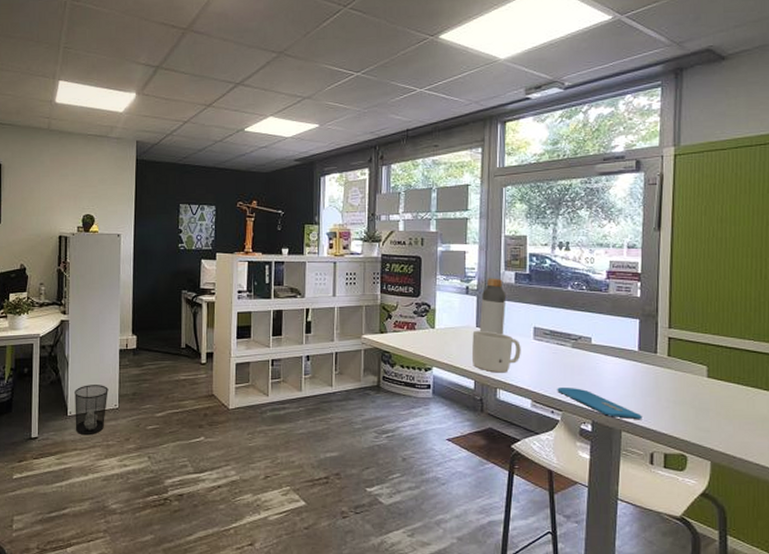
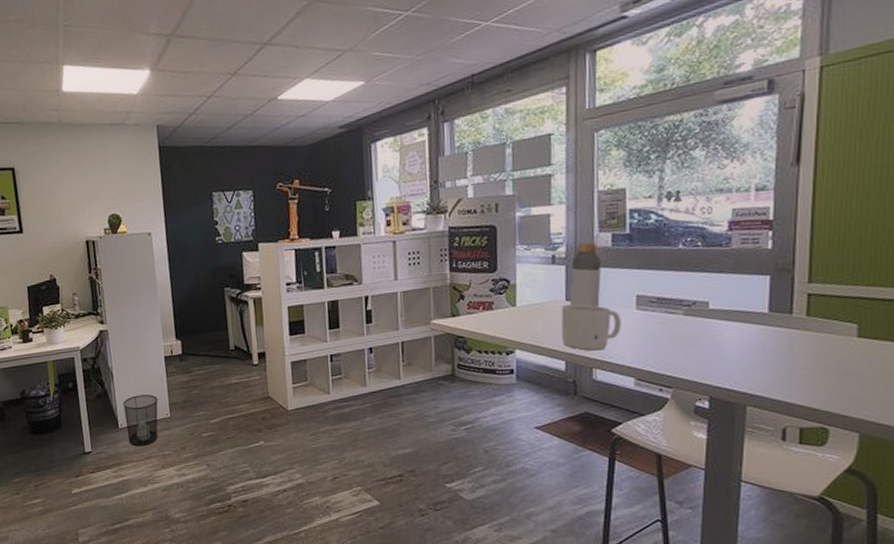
phone: present [557,388,642,419] -> none [666,361,772,392]

